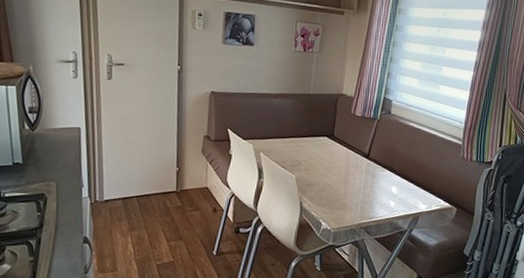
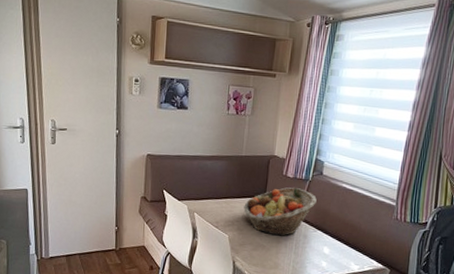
fruit basket: none [311,126,385,176] -> present [244,187,317,236]

